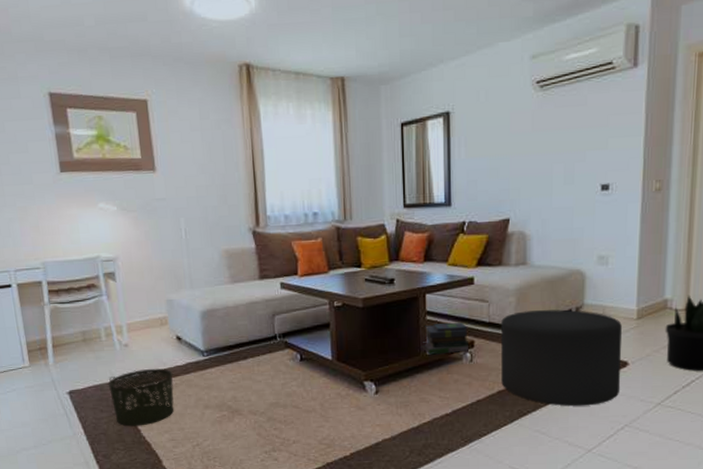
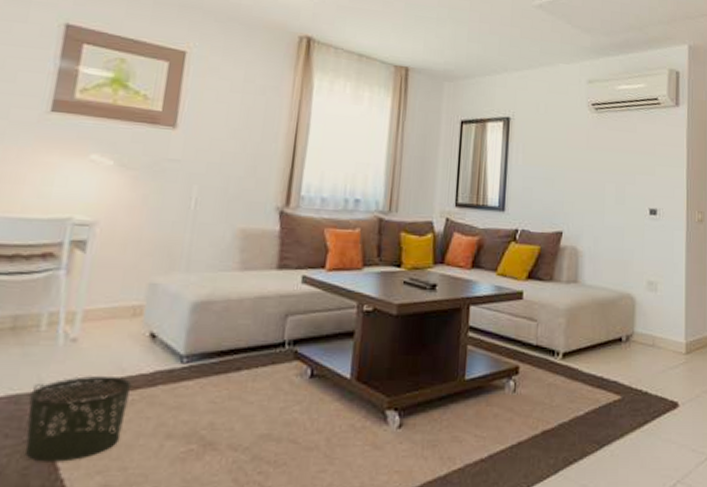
books: present [420,323,468,355] -> none [458,342,513,380]
pouf: present [501,309,622,406] -> none [546,335,672,455]

